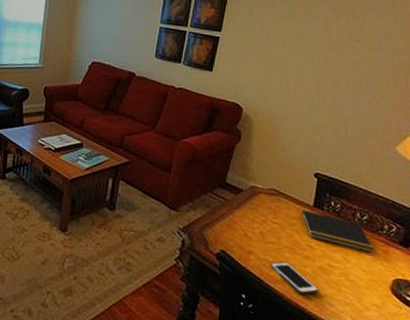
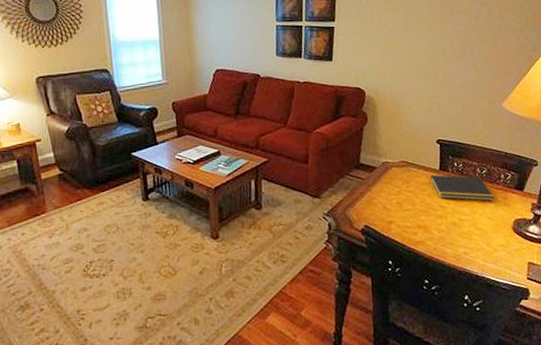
cell phone: present [269,261,319,294] -> none [409,224,454,250]

